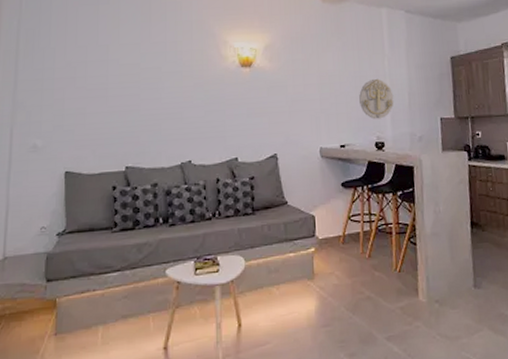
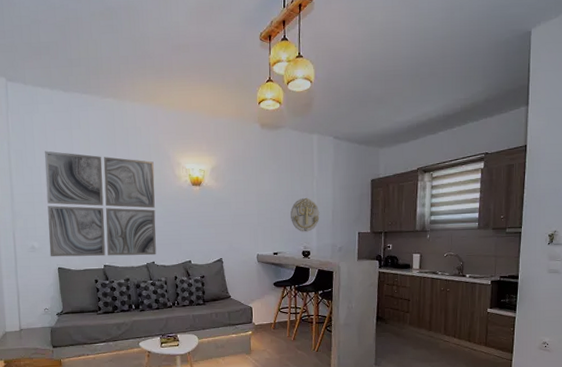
wall art: none [56,29,196,159] -> present [44,151,156,257]

